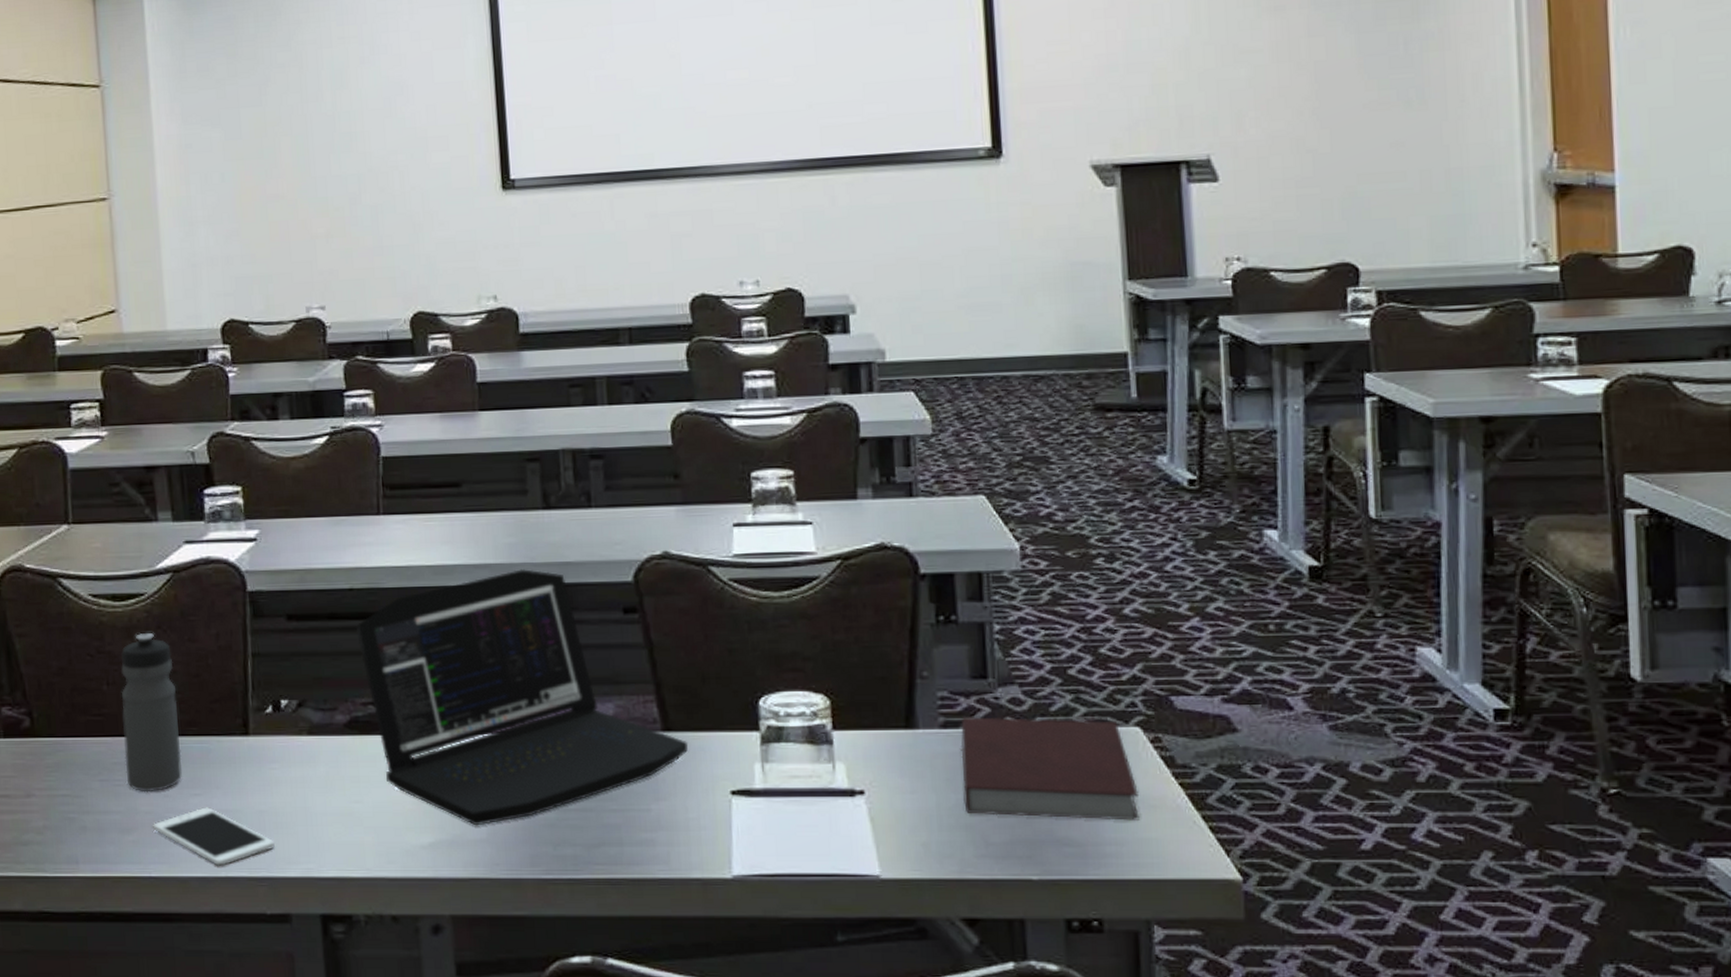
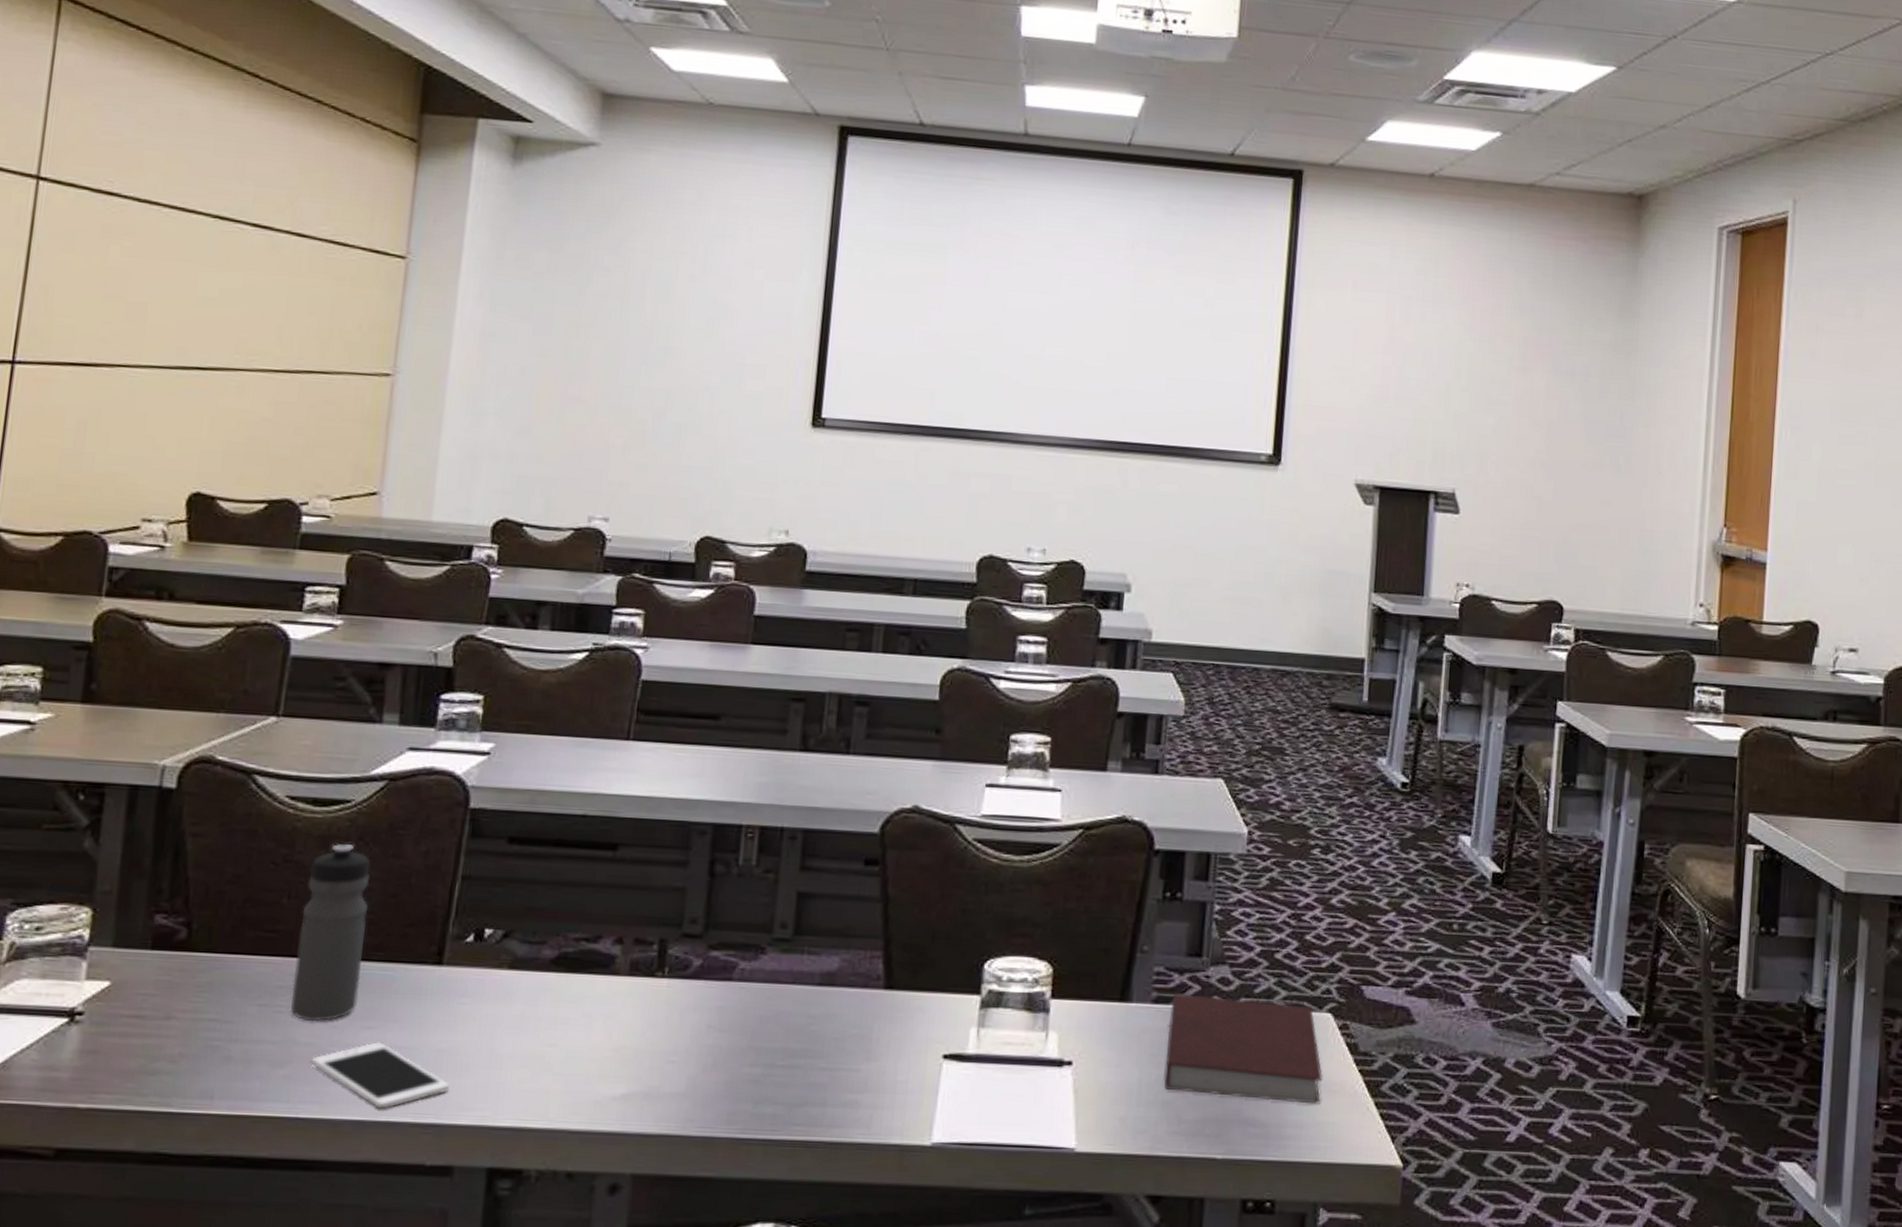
laptop: present [355,569,689,826] -> none [581,810,909,1078]

